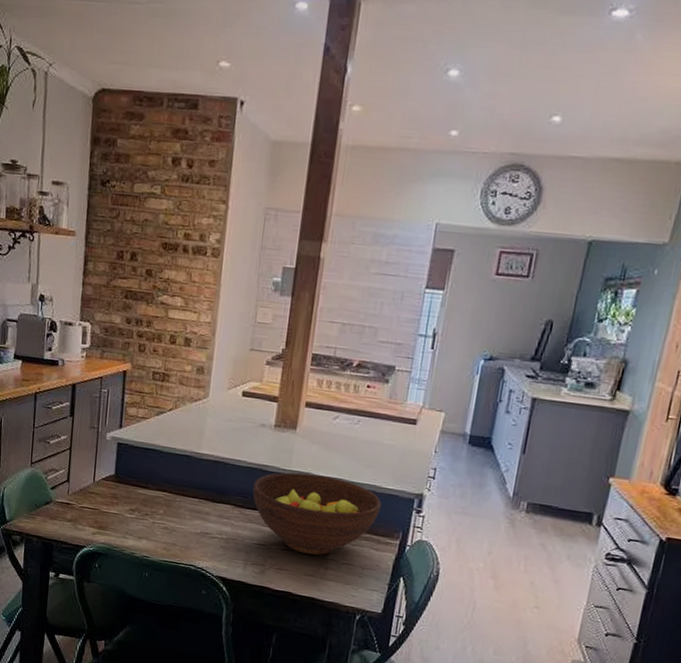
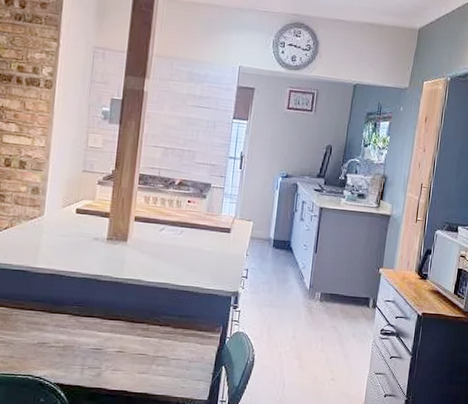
fruit bowl: present [253,472,382,556] -> none [88,280,204,354]

